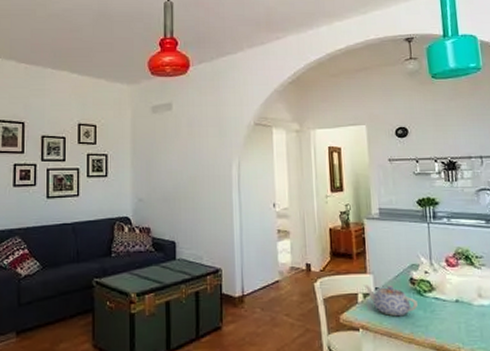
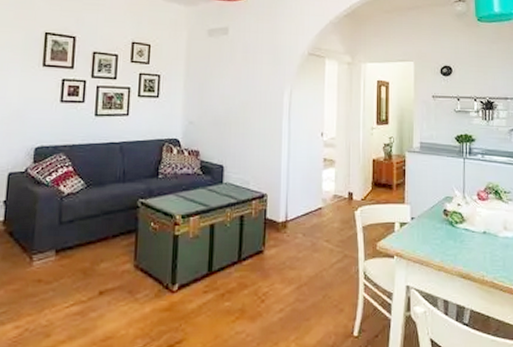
teapot: present [363,285,418,317] -> none [400,214,449,246]

